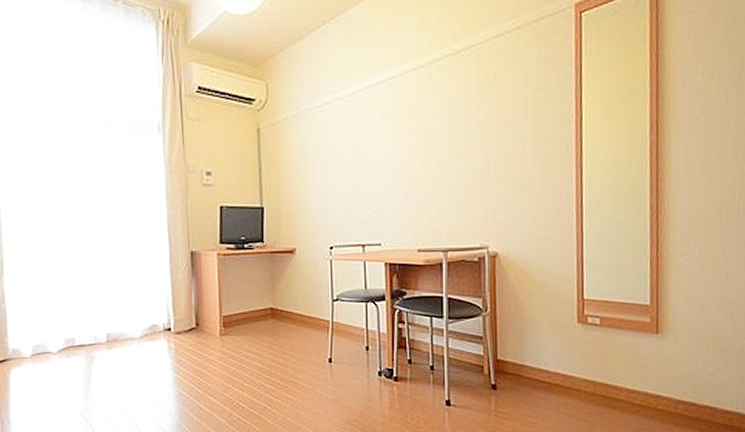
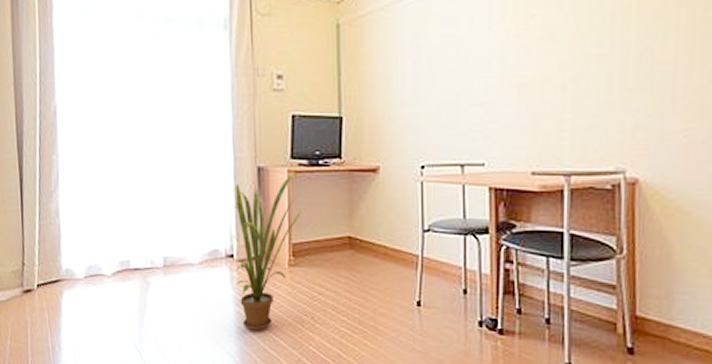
house plant: none [167,257,235,393] -> present [230,174,307,331]

